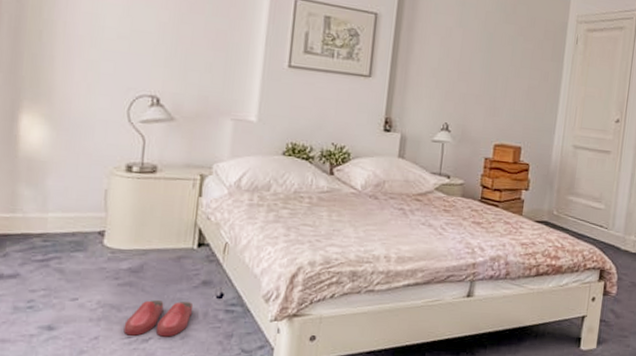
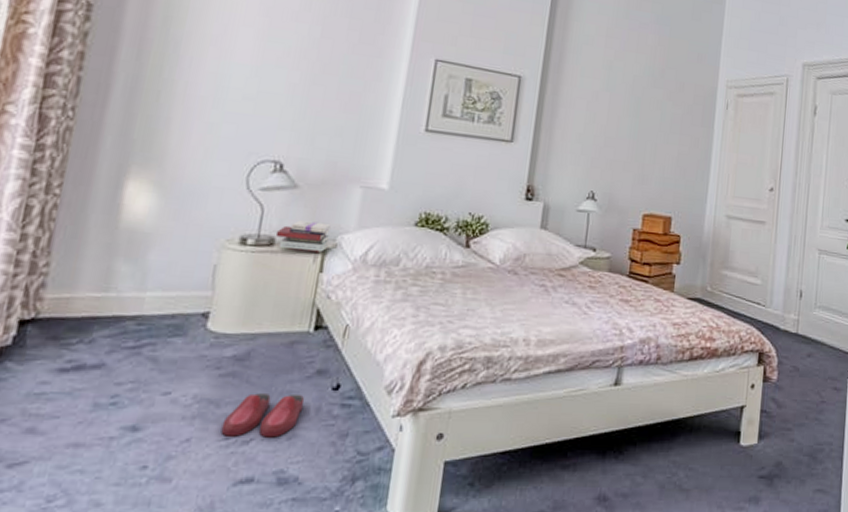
books: none [157,150,207,180] -> present [275,220,332,254]

